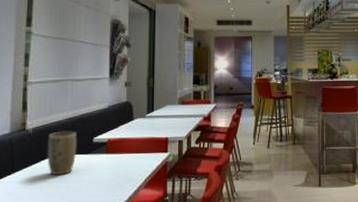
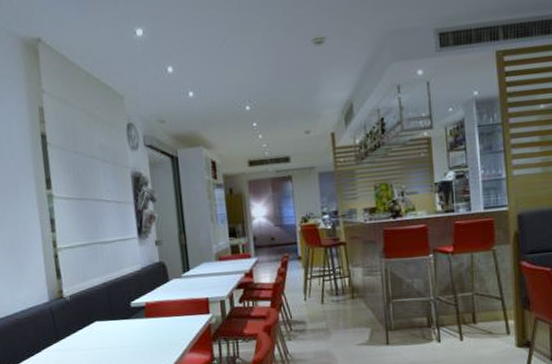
plant pot: present [47,131,78,175] -> none [86,296,116,342]

